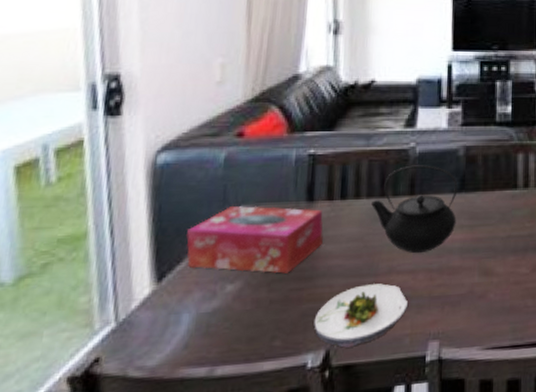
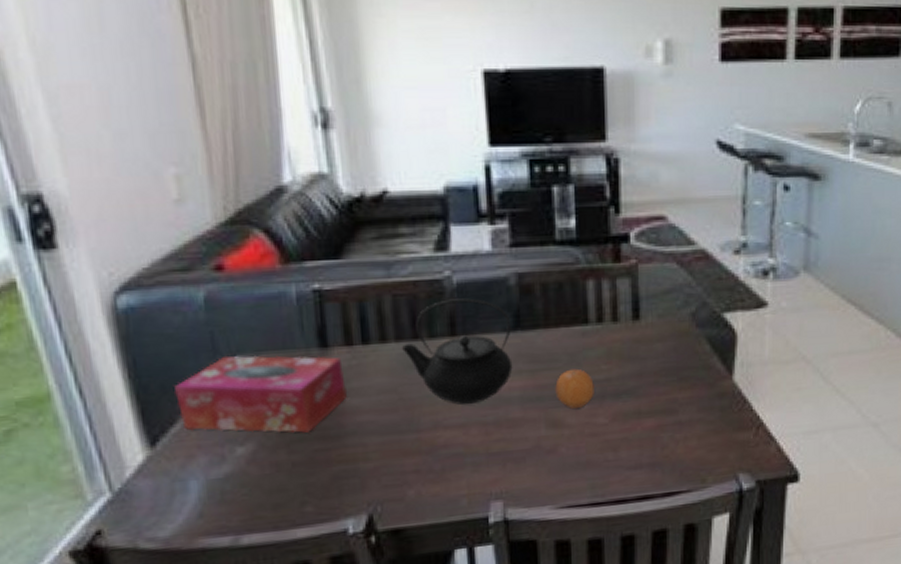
salad plate: present [314,283,408,348] -> none [349,440,461,511]
fruit: none [488,225,519,259] -> present [555,368,594,408]

